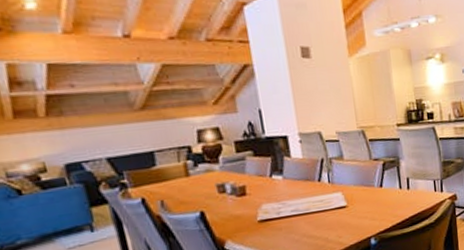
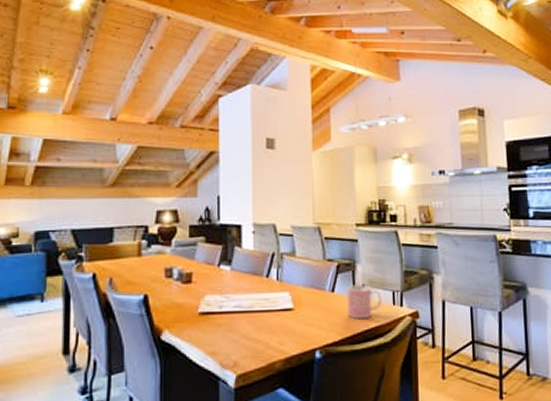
mug: none [393,177,425,208] -> present [347,283,382,320]

